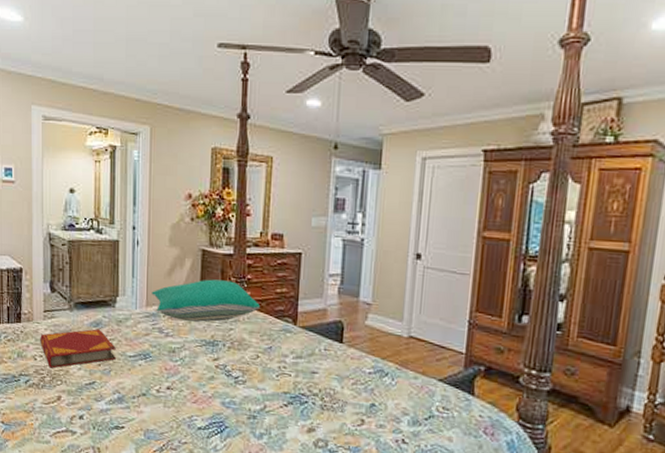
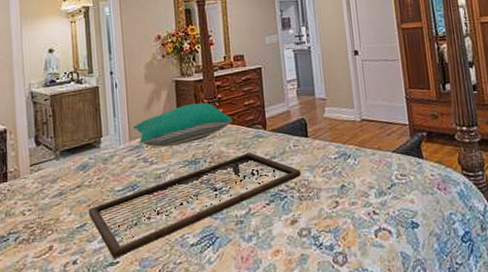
hardback book: present [40,329,116,368] -> none [28,171,105,220]
tray: none [98,346,329,424] -> present [88,152,302,260]

